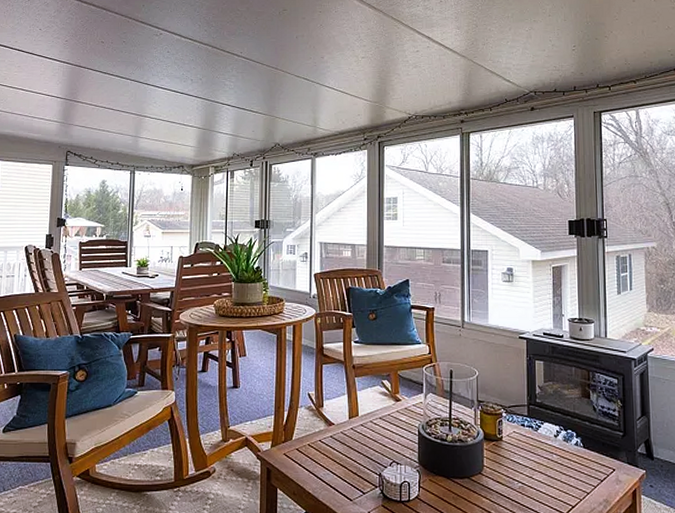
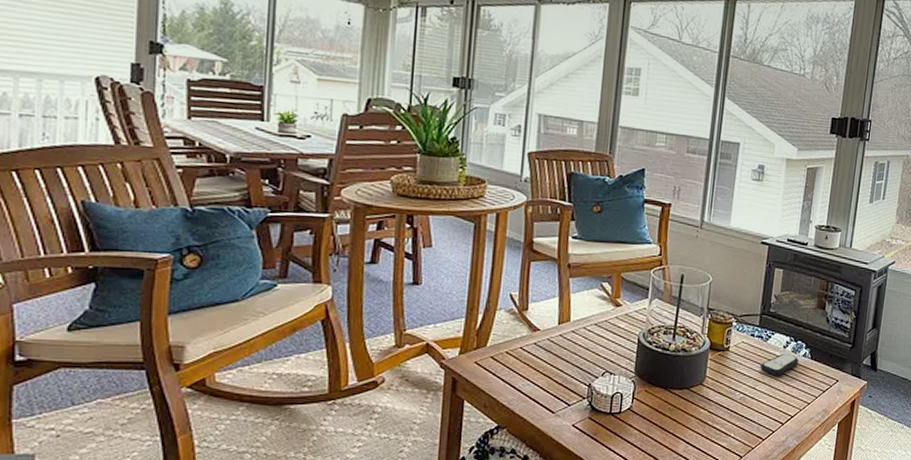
remote control: none [534,442,572,465] -> present [760,353,799,376]

